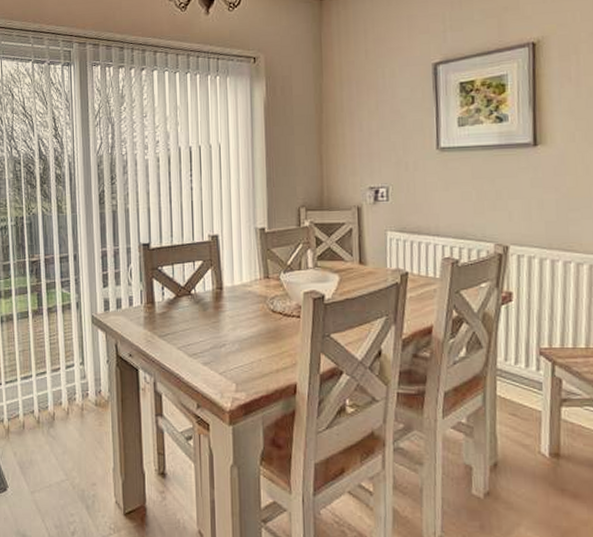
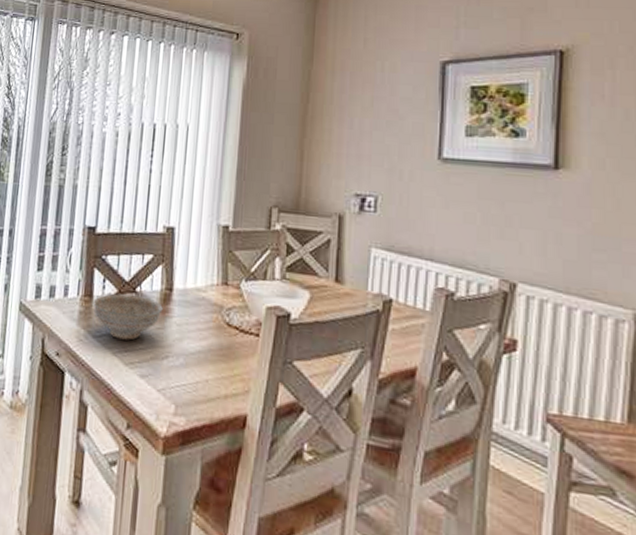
decorative bowl: none [155,297,216,336] -> present [93,294,163,341]

